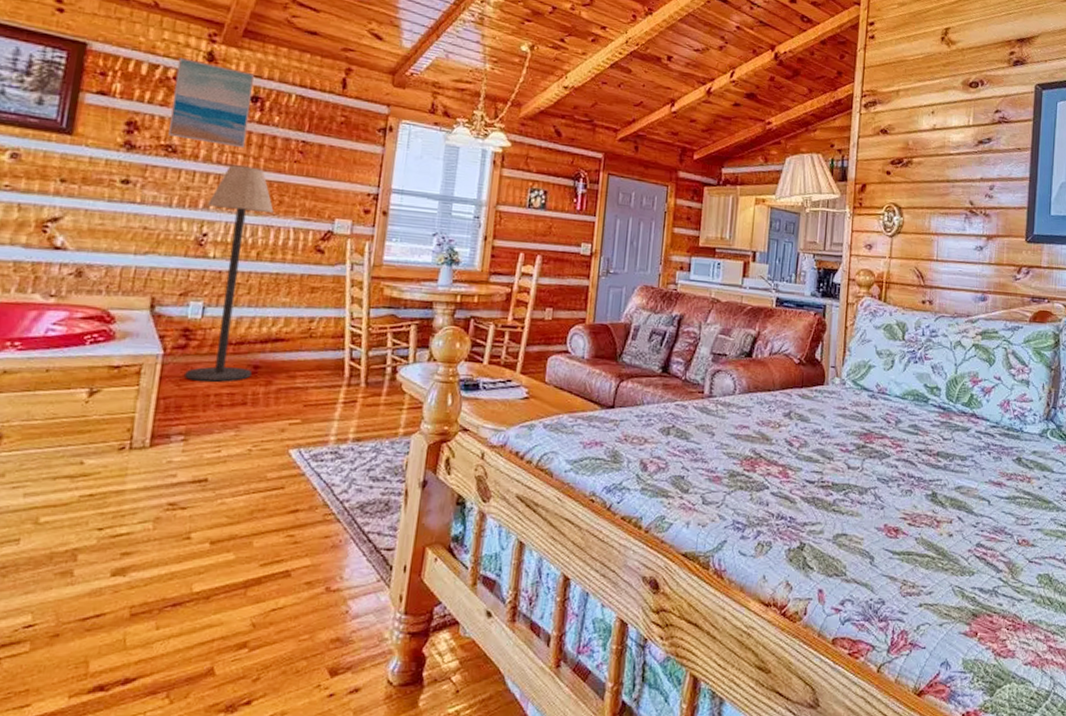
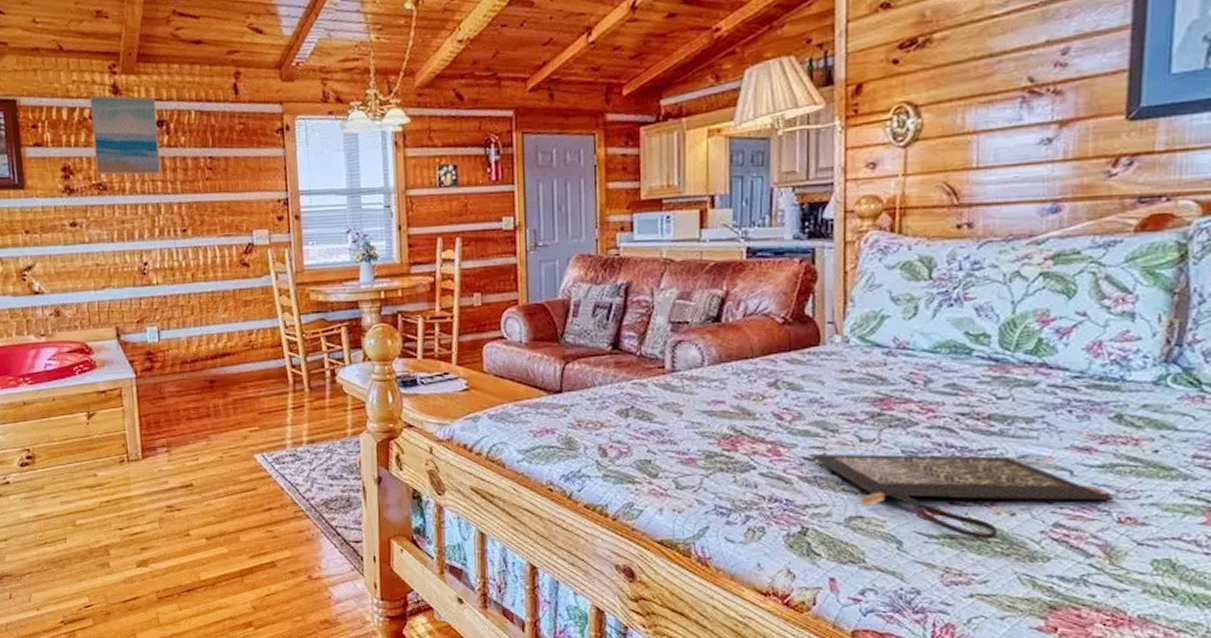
floor lamp: present [185,165,274,382] -> none [141,192,209,398]
clutch bag: none [809,478,1016,557] -> present [808,454,1115,540]

